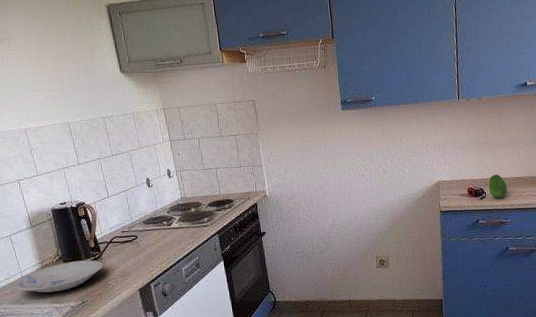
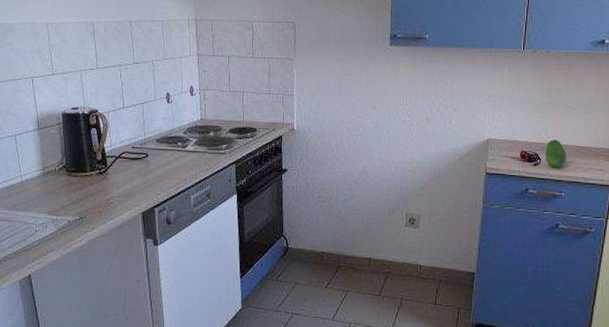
bowl: present [16,260,103,293] -> none [14,172,108,203]

